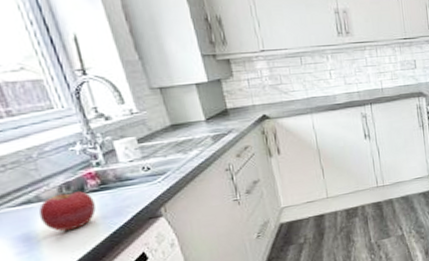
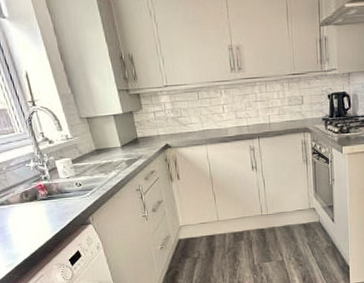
apple: present [38,191,96,231] -> none [8,199,45,229]

